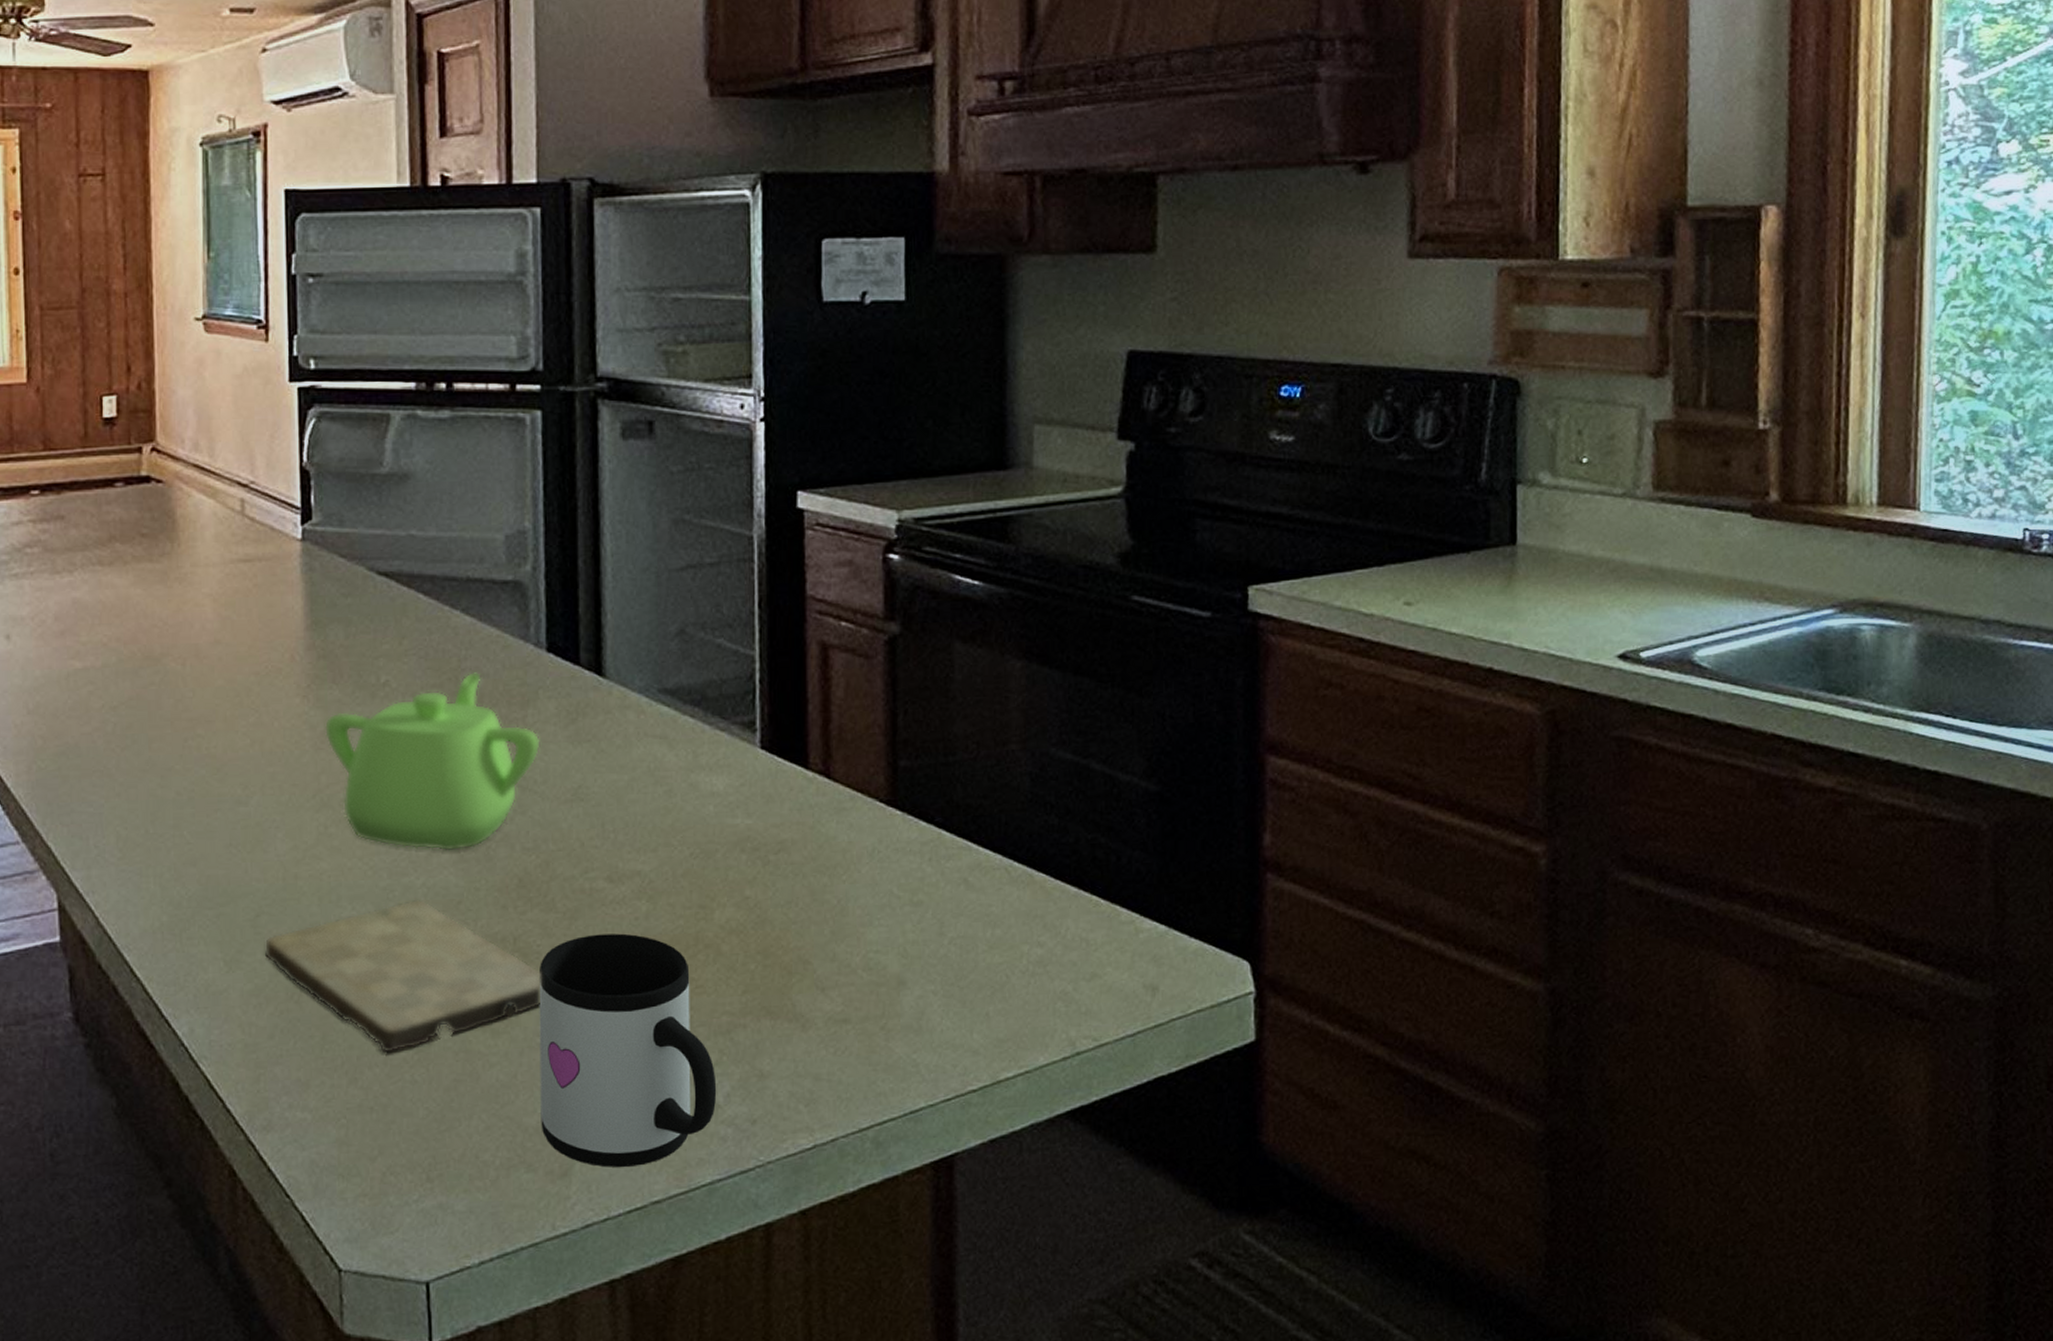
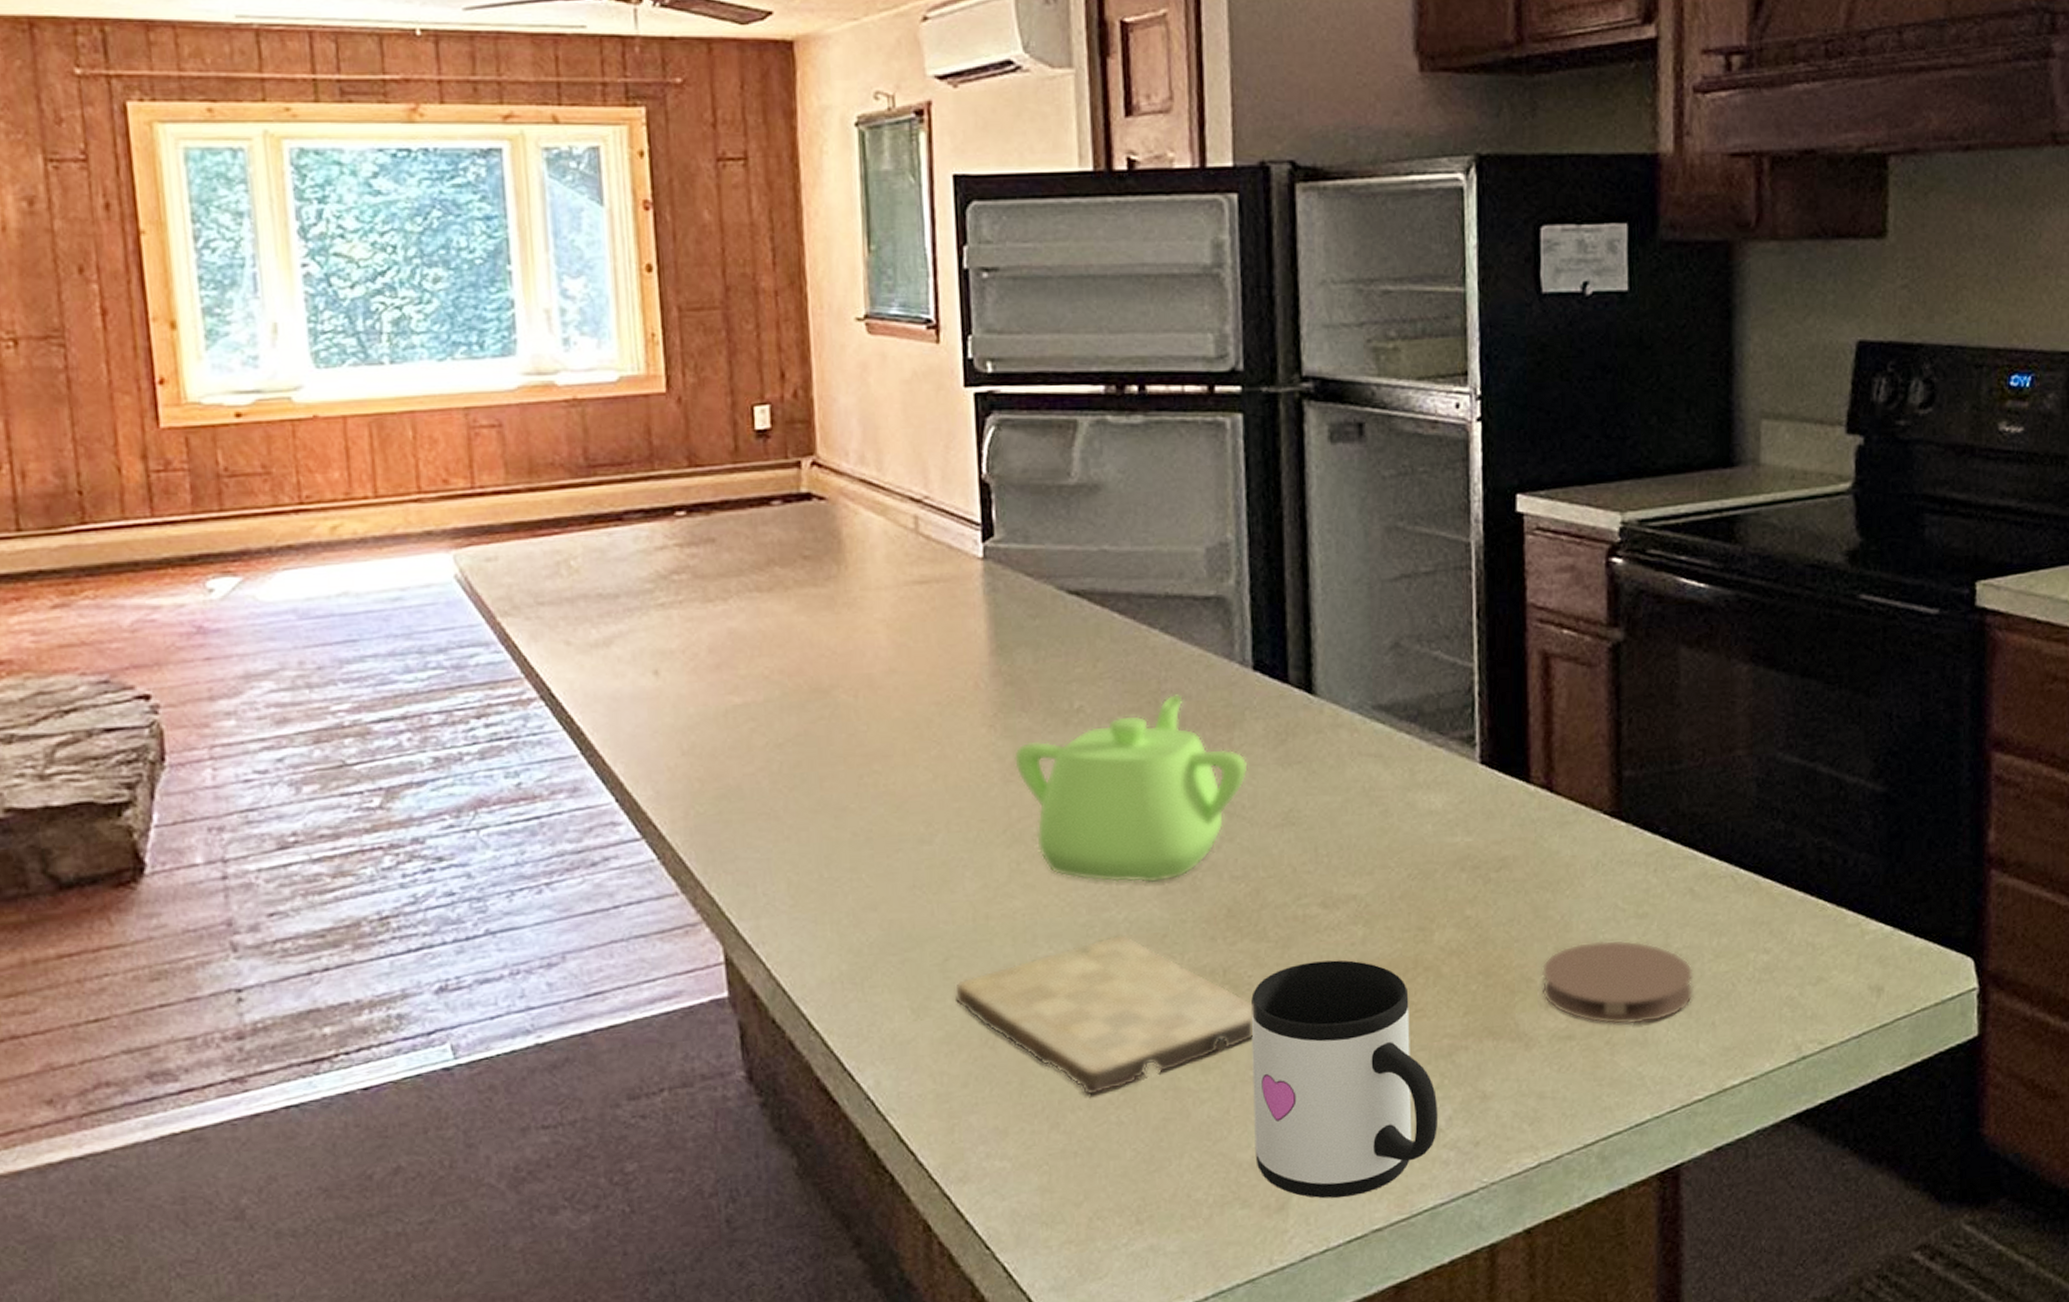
coaster: none [818,926,968,1011] -> present [1541,939,1694,1025]

